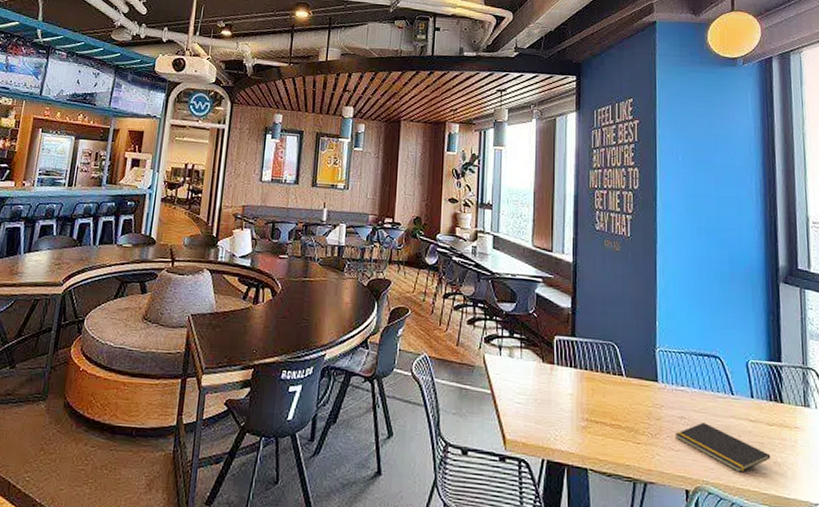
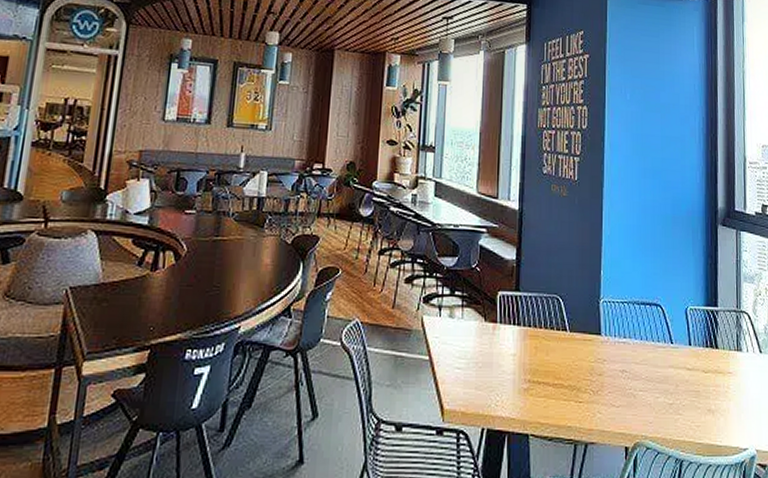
notepad: present [674,422,771,473] -> none [616,375,705,424]

